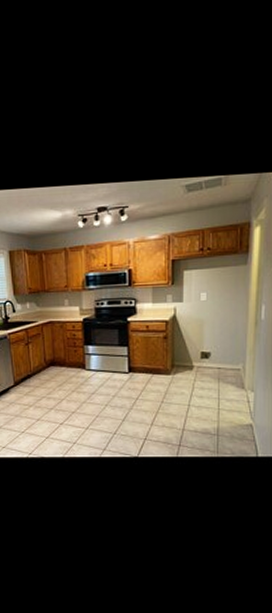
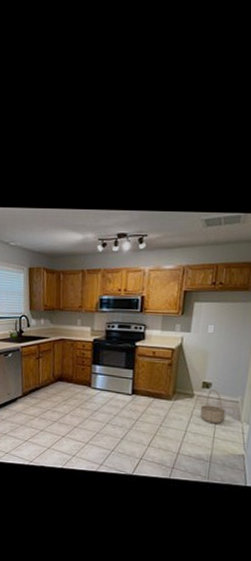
basket: none [201,358,228,395] -> present [200,389,226,424]

